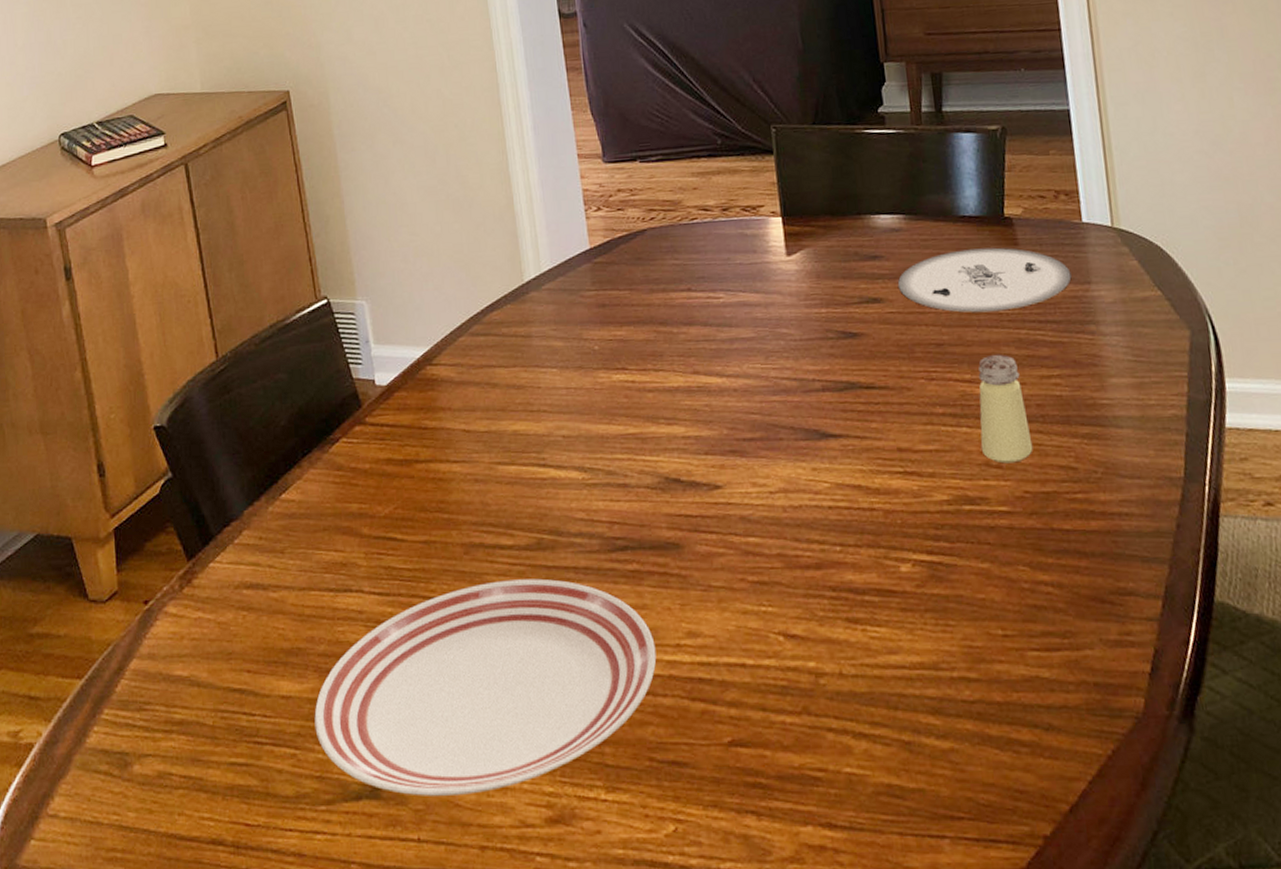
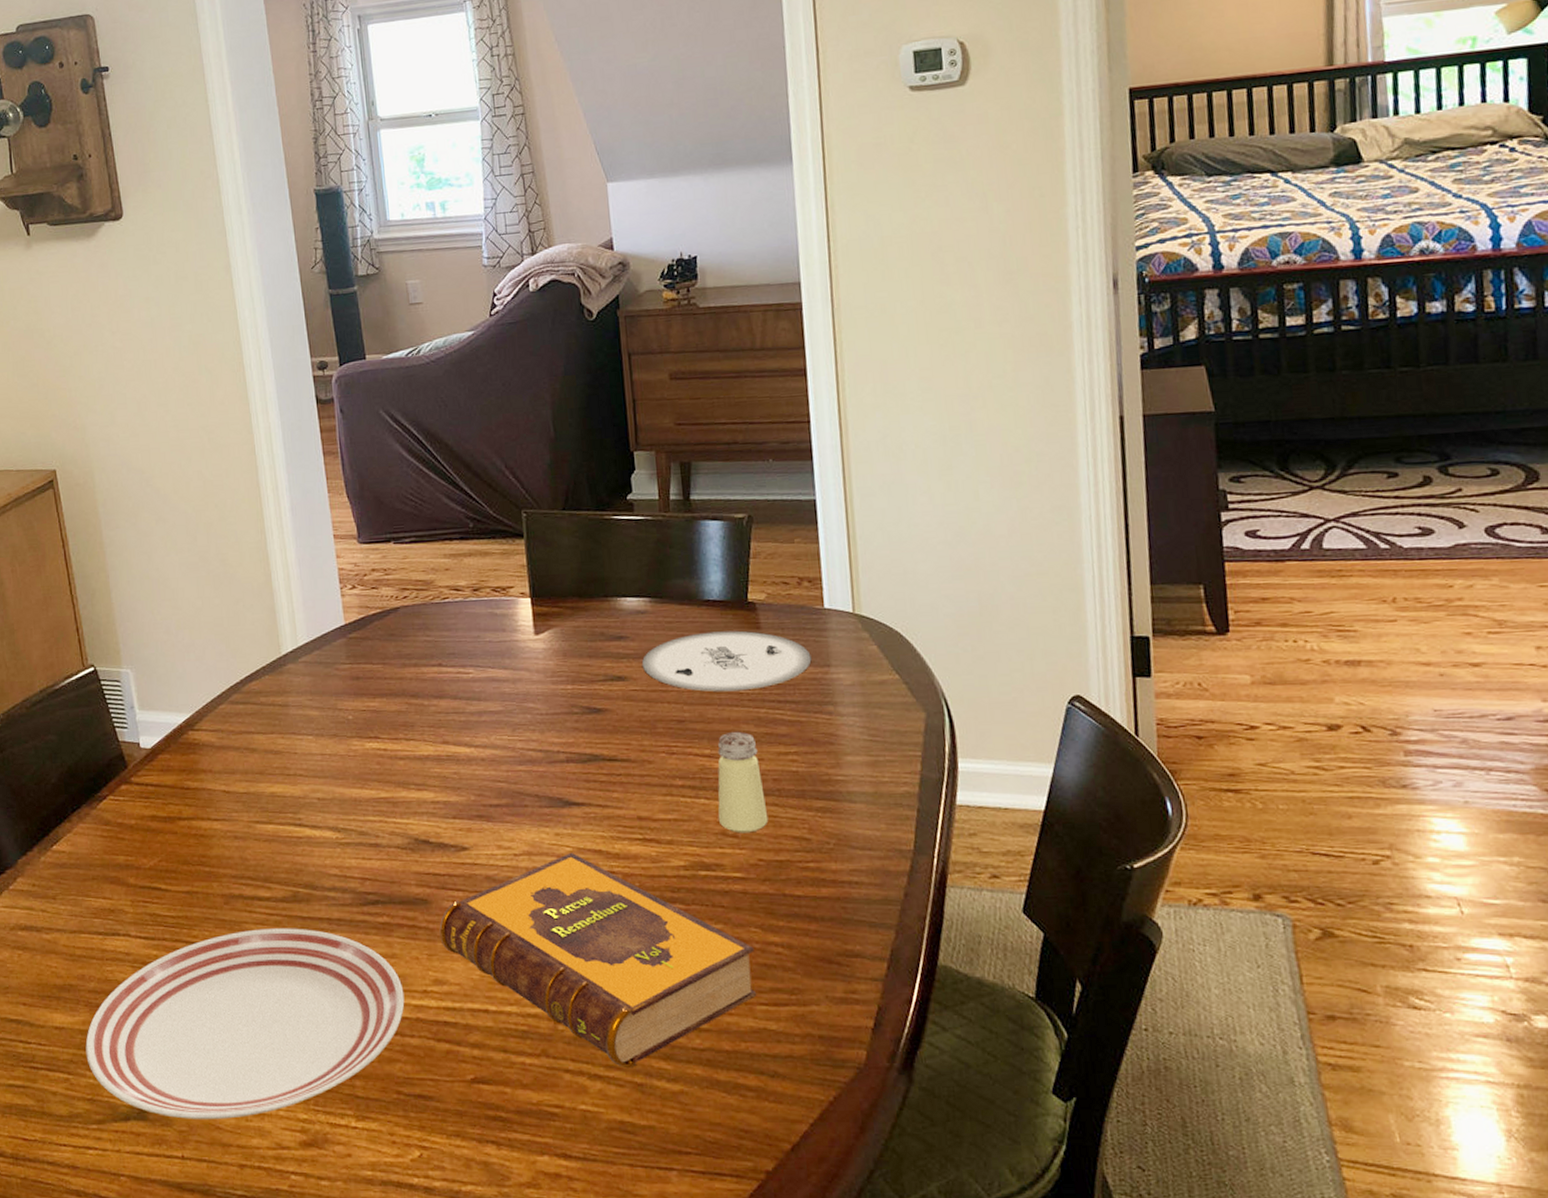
hardback book: none [692,488,1028,724] -> present [439,852,757,1067]

